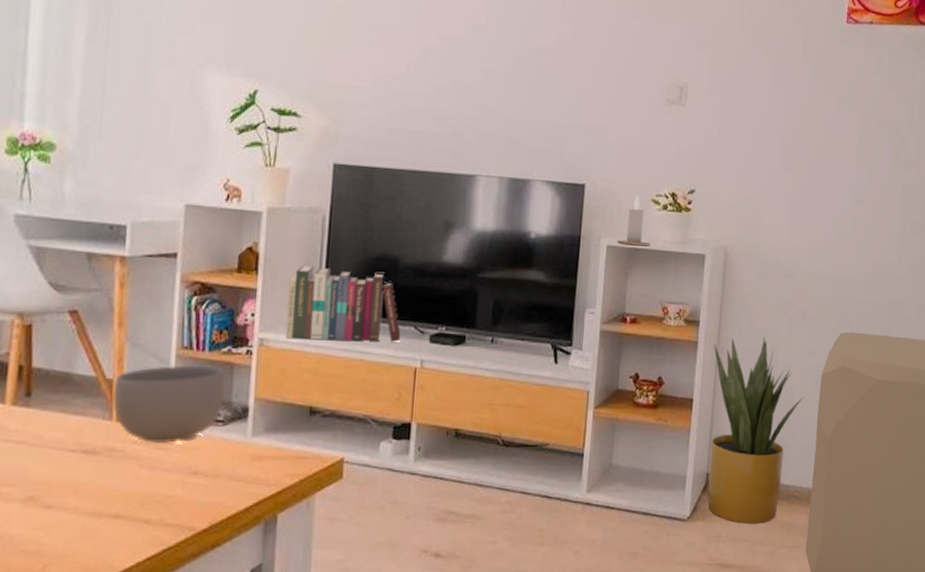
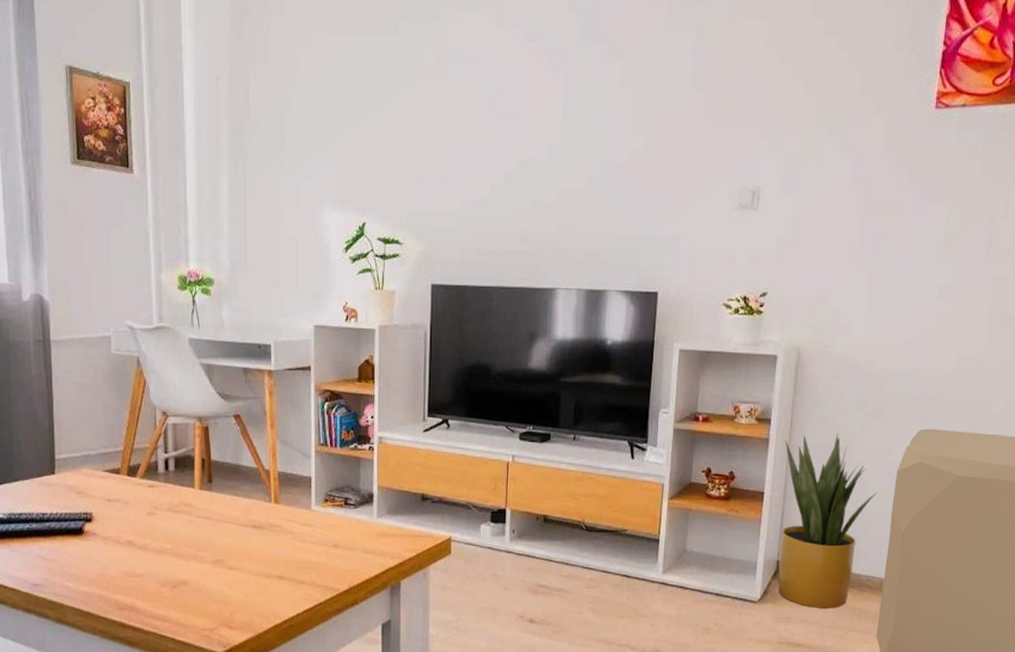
bowl: present [112,364,226,443] -> none [270,458,354,521]
books: present [285,265,401,342] -> none [399,374,495,440]
candle: present [617,196,651,246] -> none [689,301,722,349]

